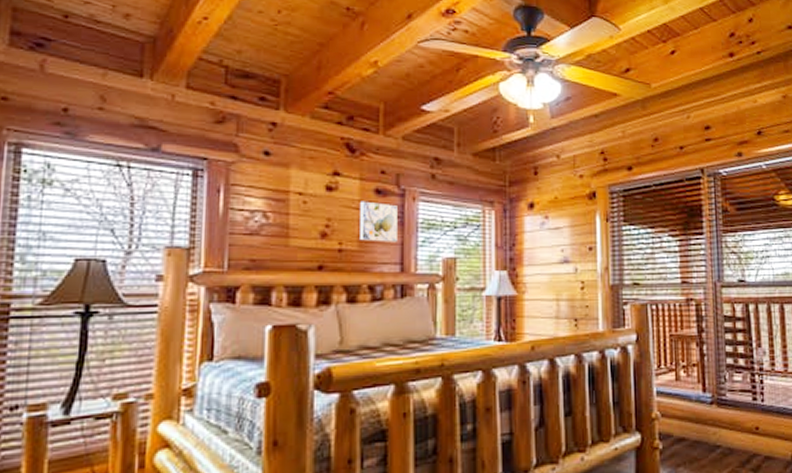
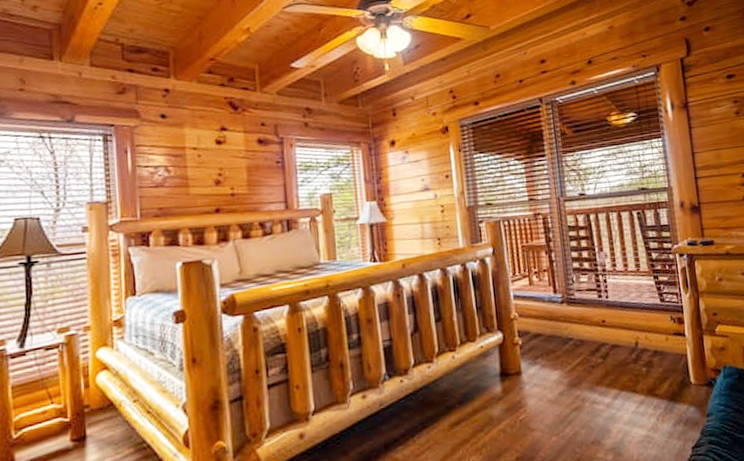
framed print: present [360,201,397,242] -> none [246,150,280,185]

